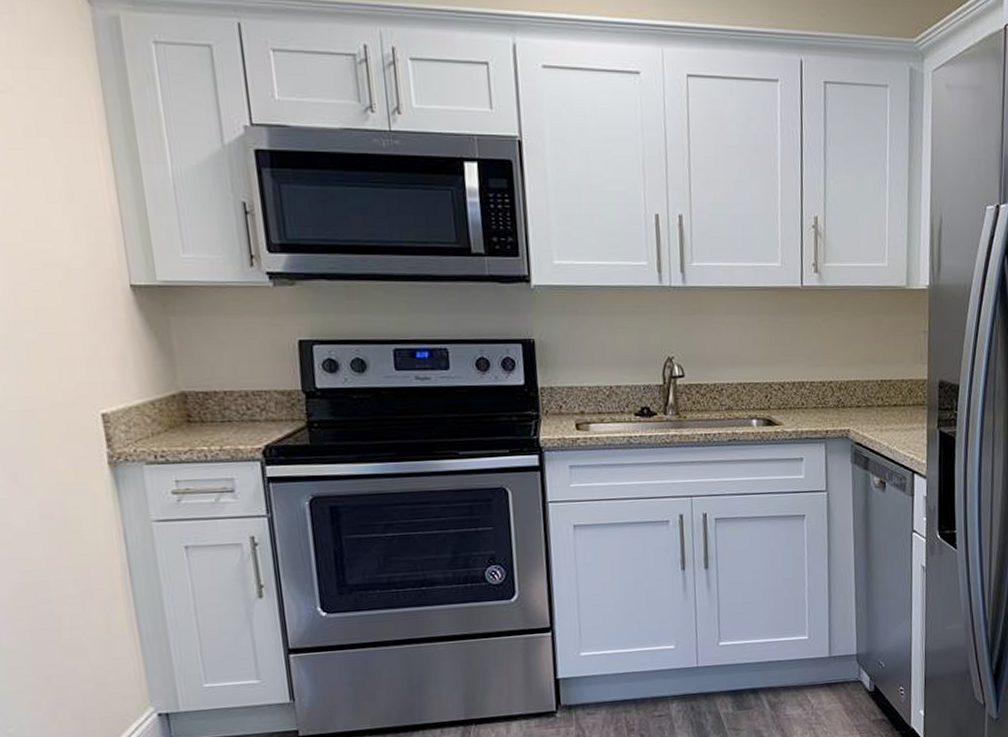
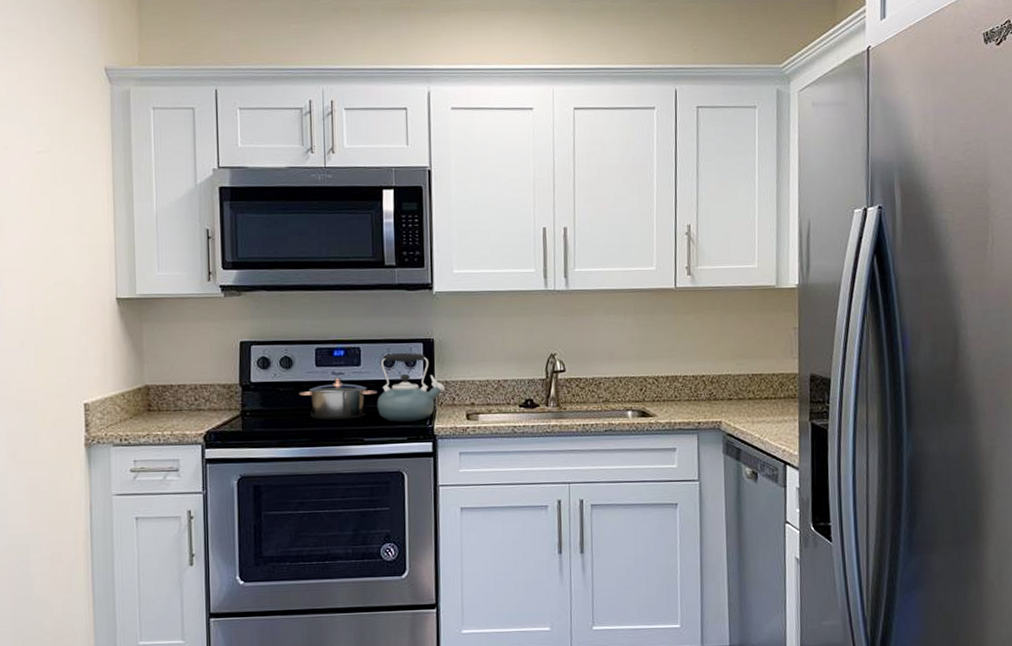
cooking pot: none [376,383,472,432] -> present [298,377,377,421]
kettle: none [471,355,551,433] -> present [376,353,446,422]

